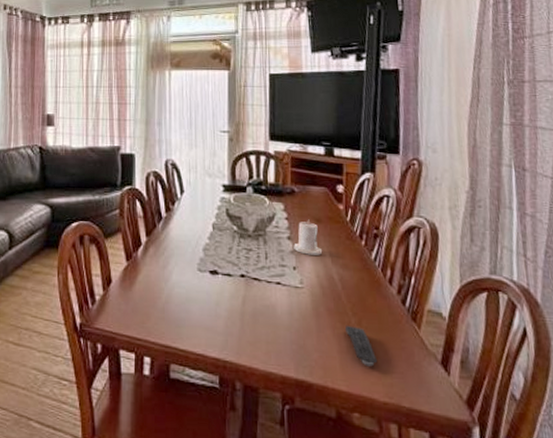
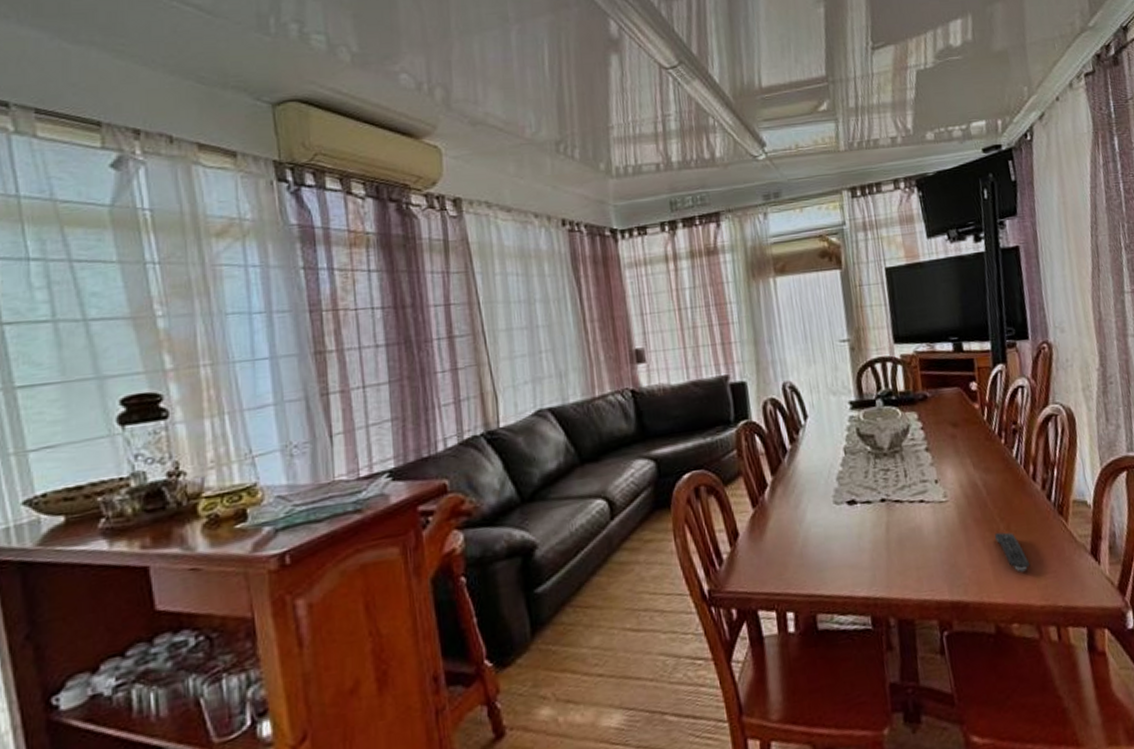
candle: present [294,219,323,255] -> none [932,425,964,465]

